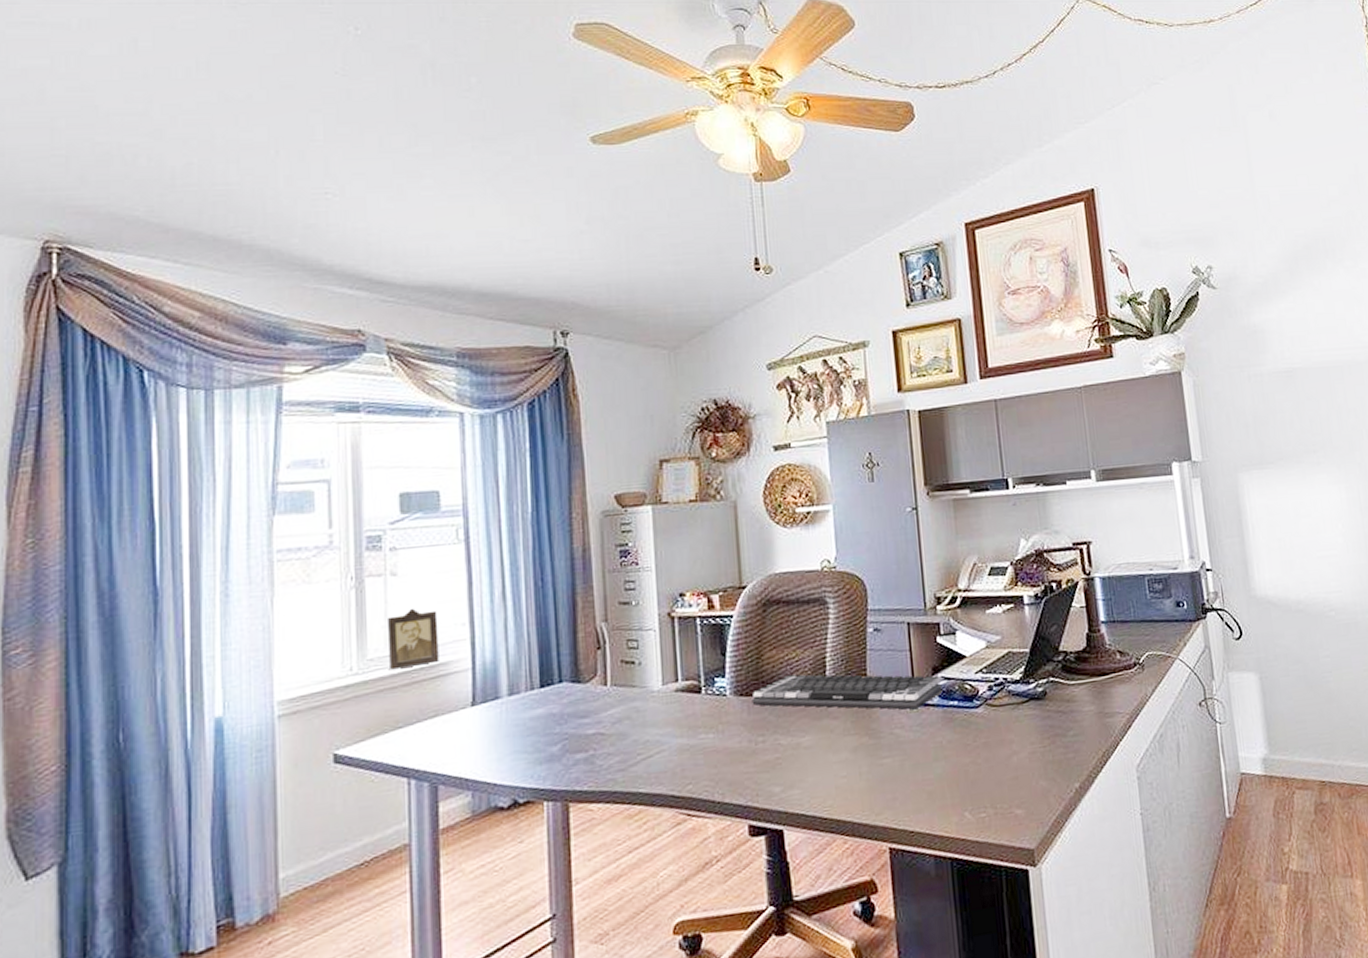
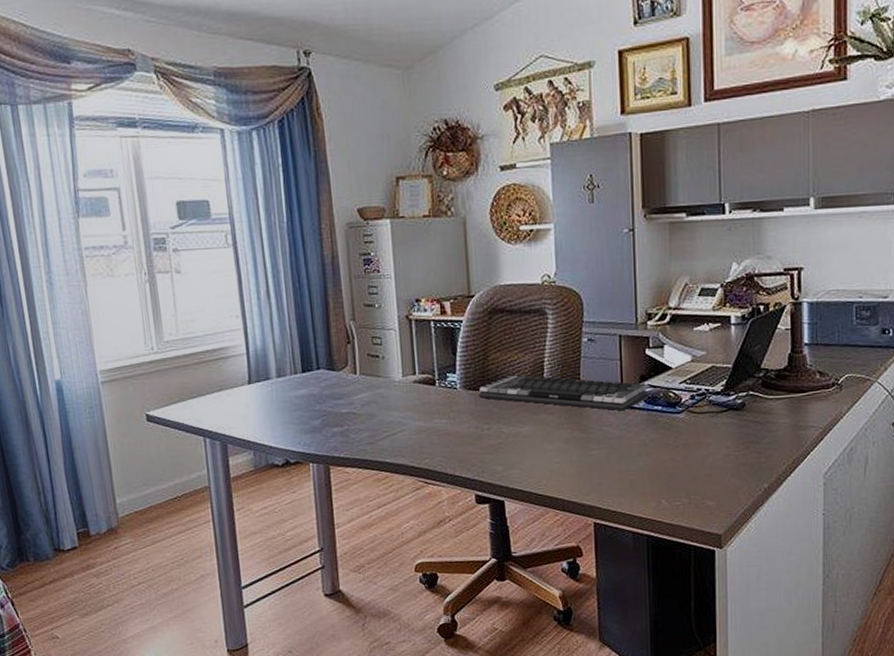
photo frame: present [387,608,439,670] -> none [176,301,220,351]

